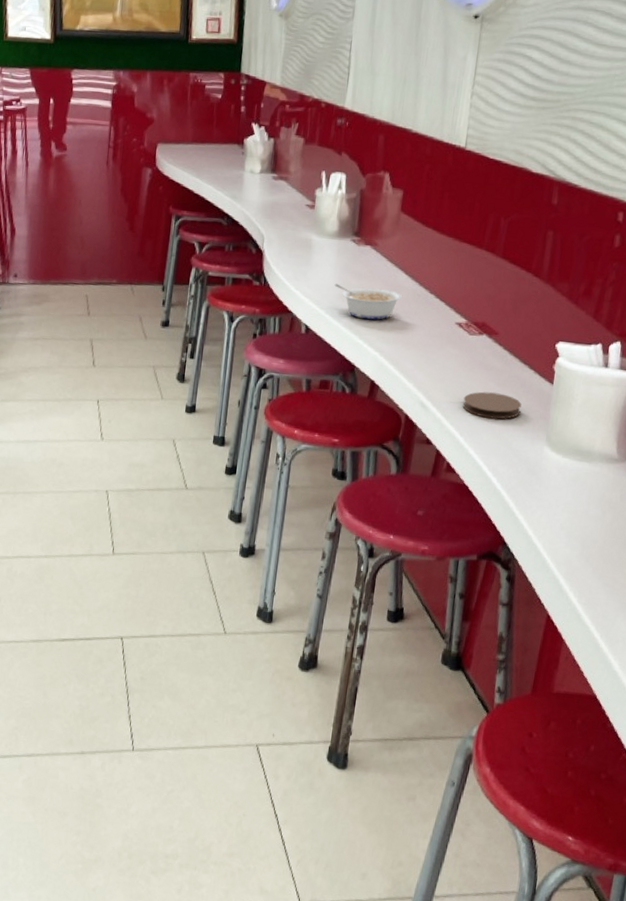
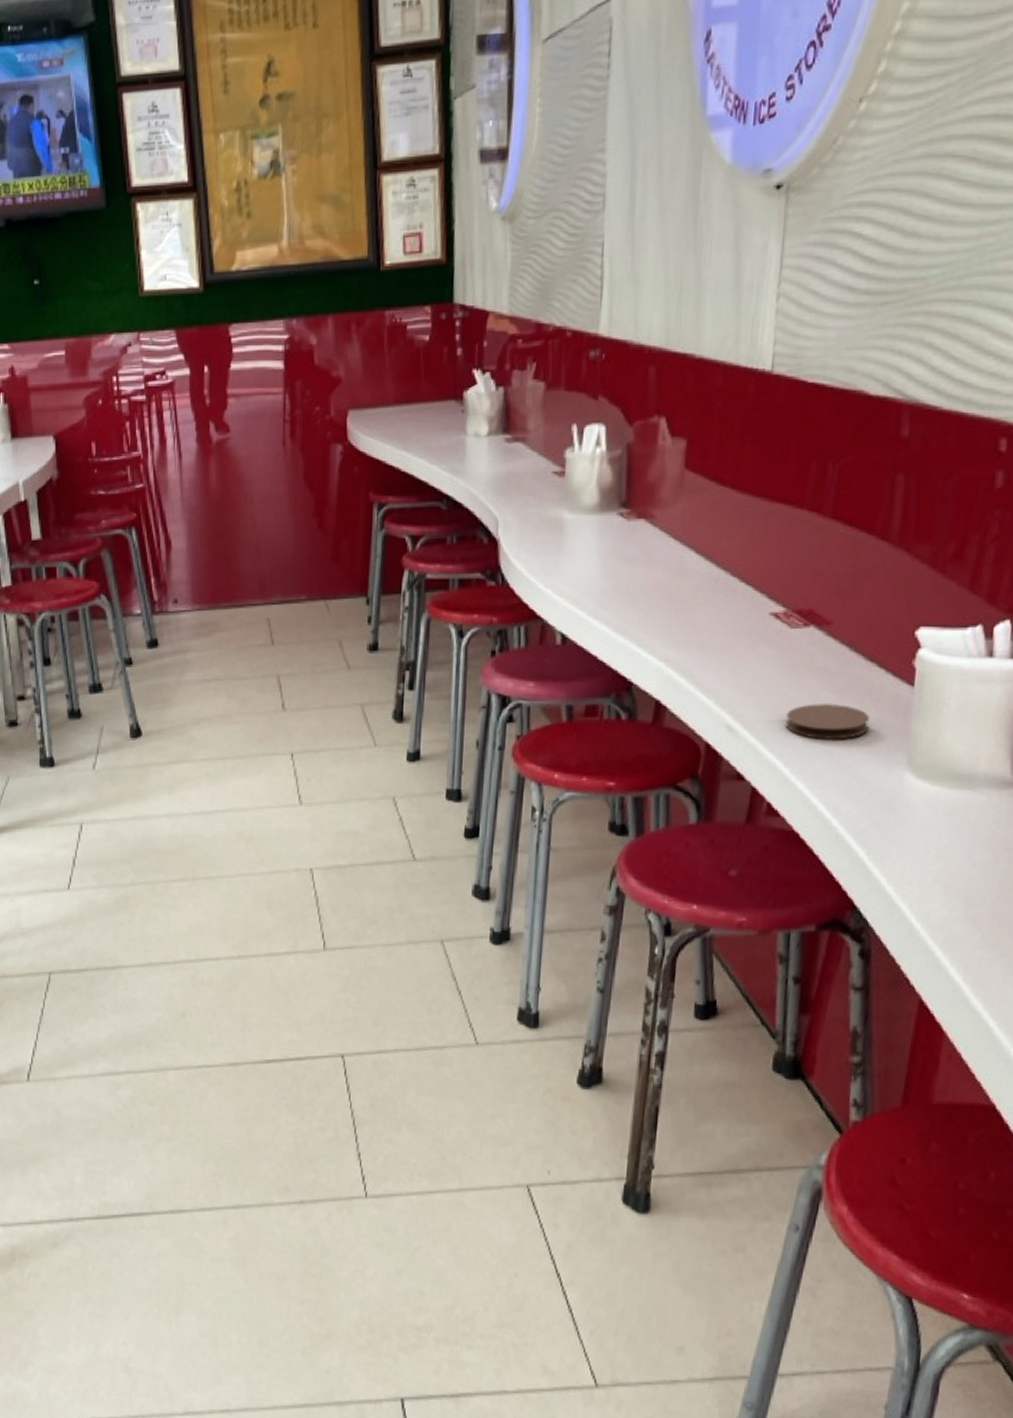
legume: present [334,283,402,320] -> none [597,574,692,618]

